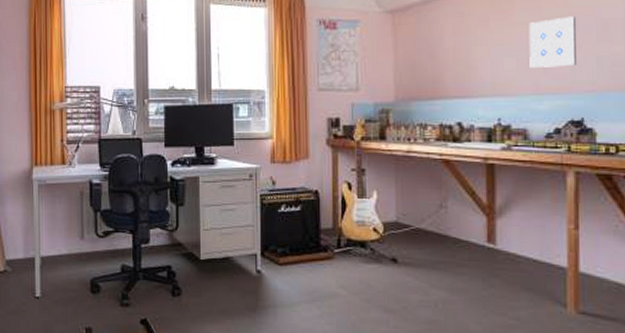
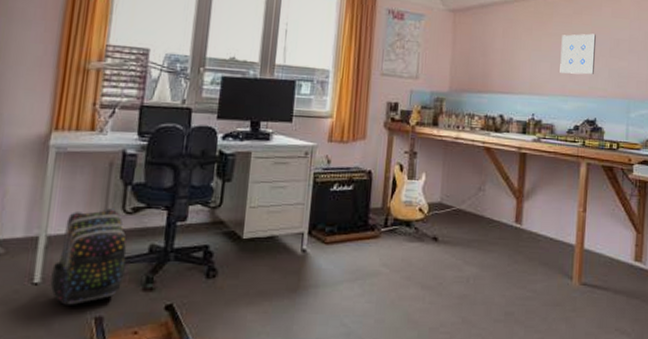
backpack: none [48,233,105,318] -> present [50,208,127,307]

